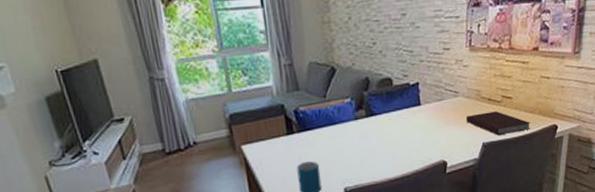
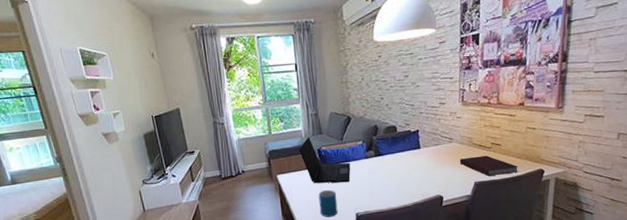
laptop: none [269,95,337,154] -> present [299,137,351,184]

